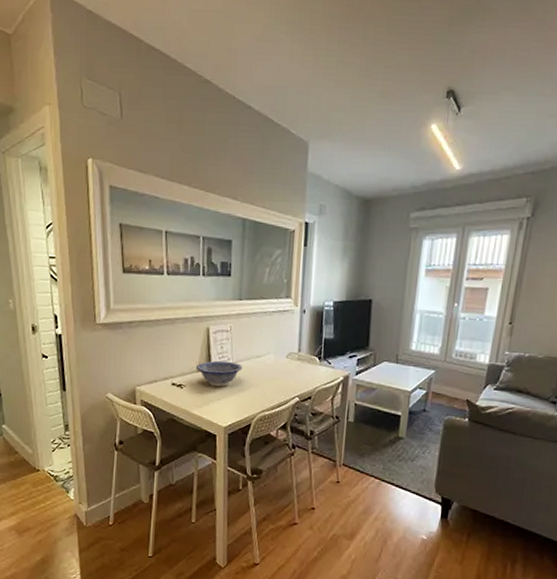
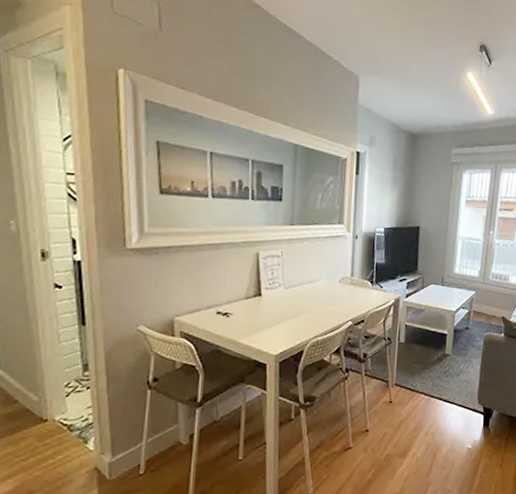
decorative bowl: present [195,360,243,386] -> none [243,286,295,313]

